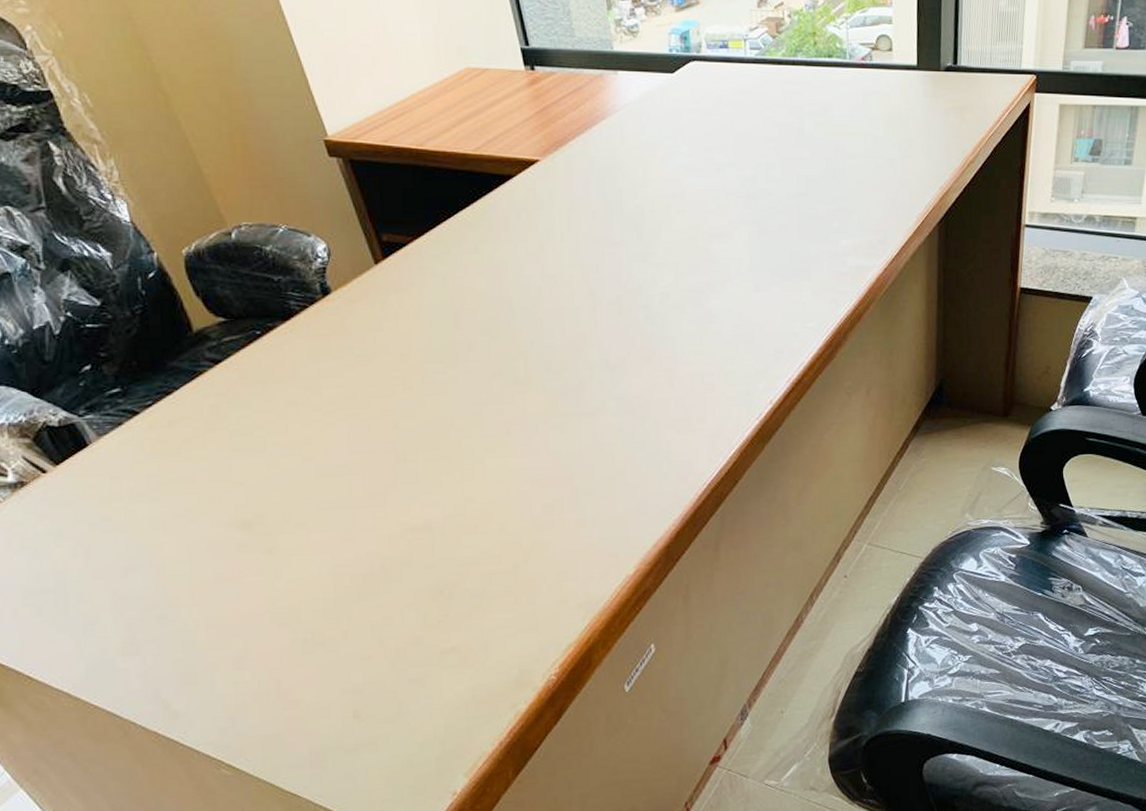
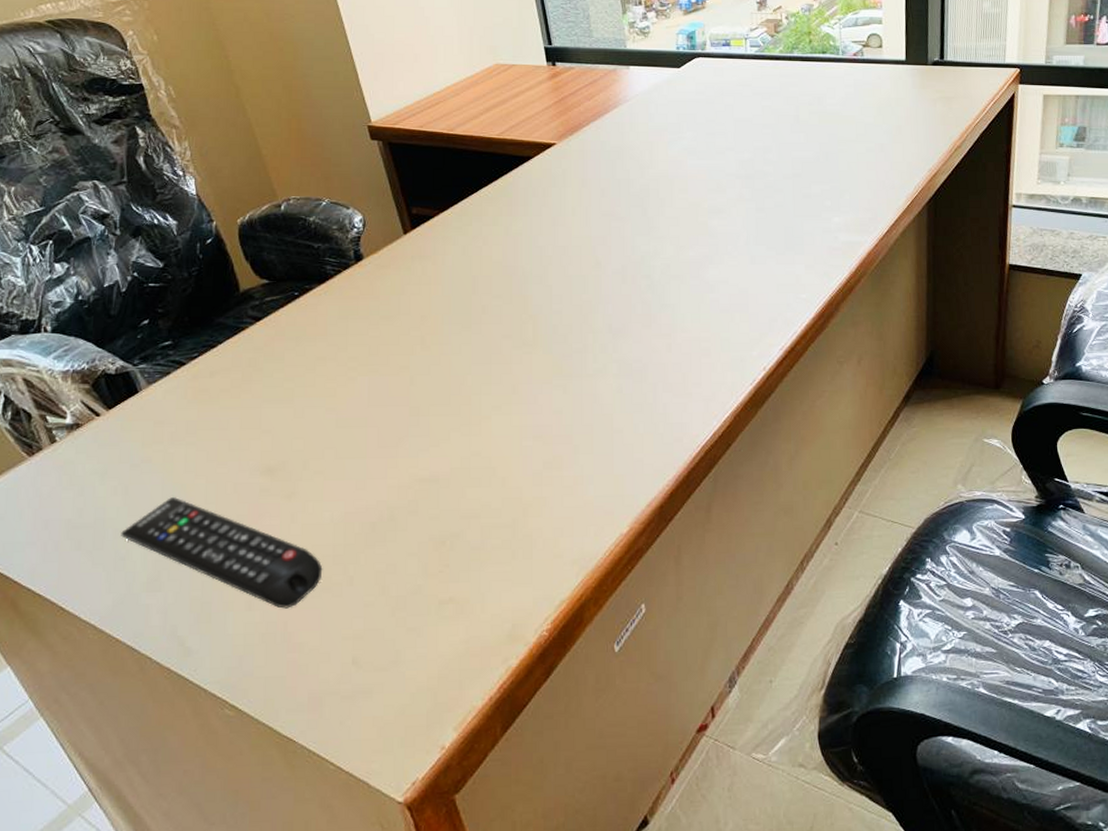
remote control: none [86,557,314,666] -> present [121,497,323,609]

